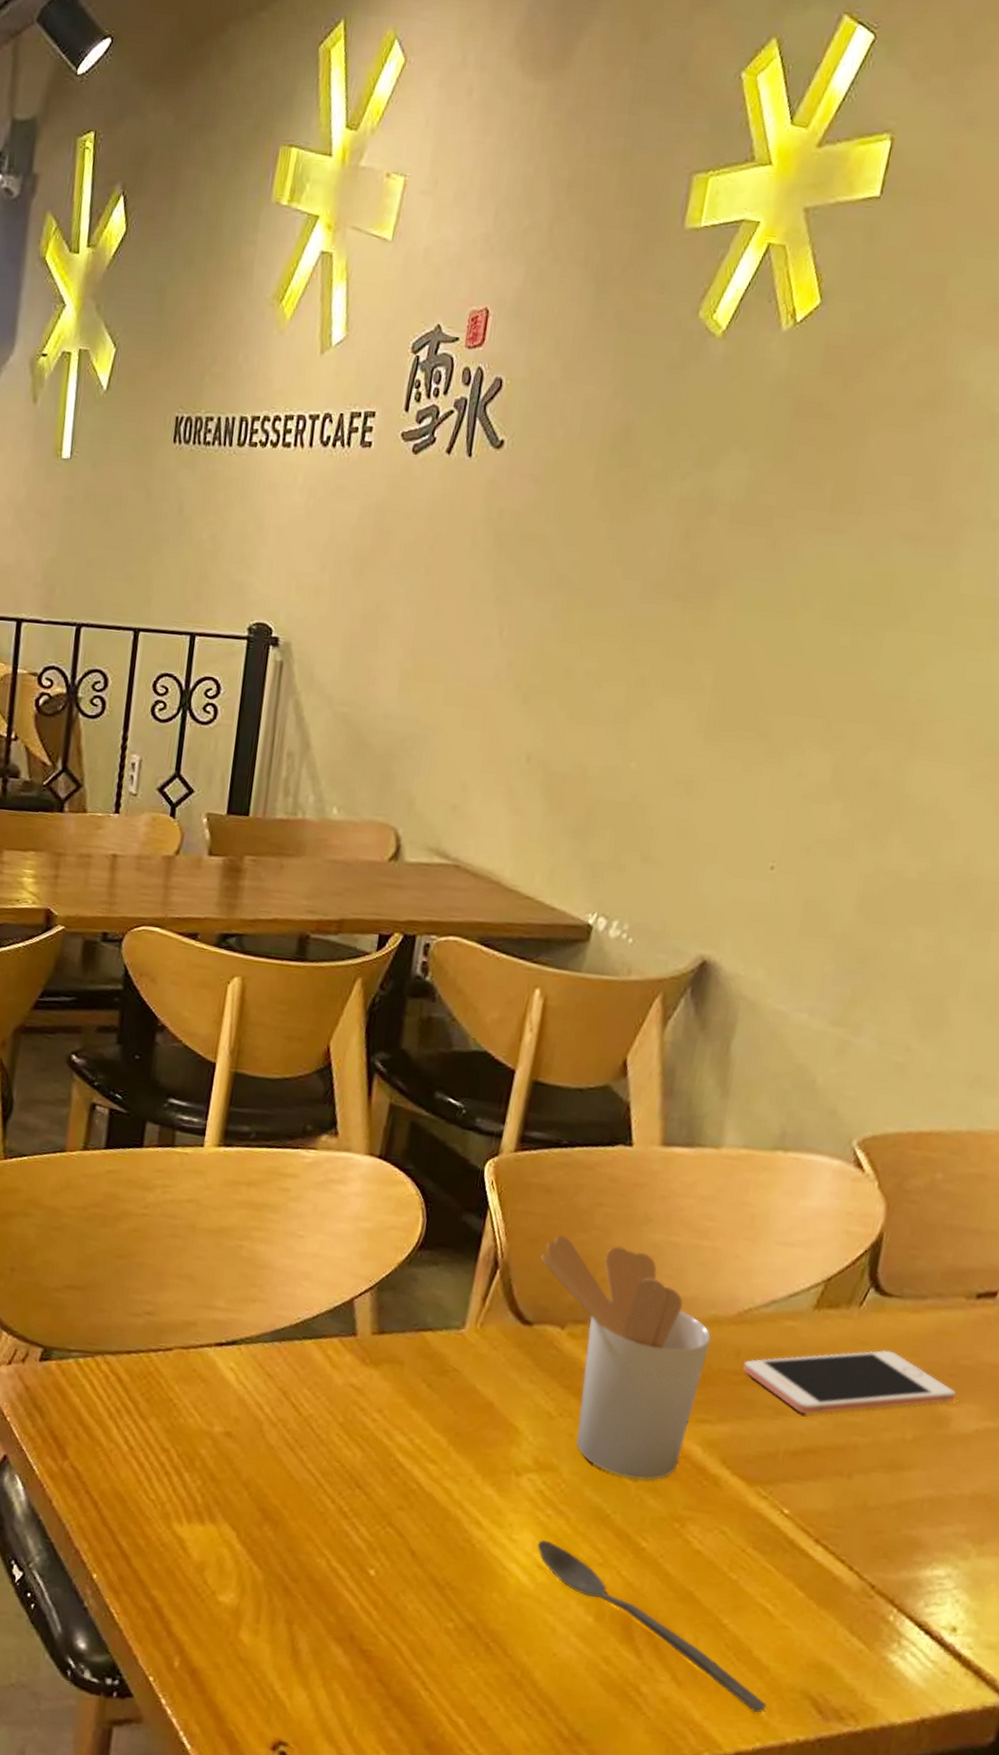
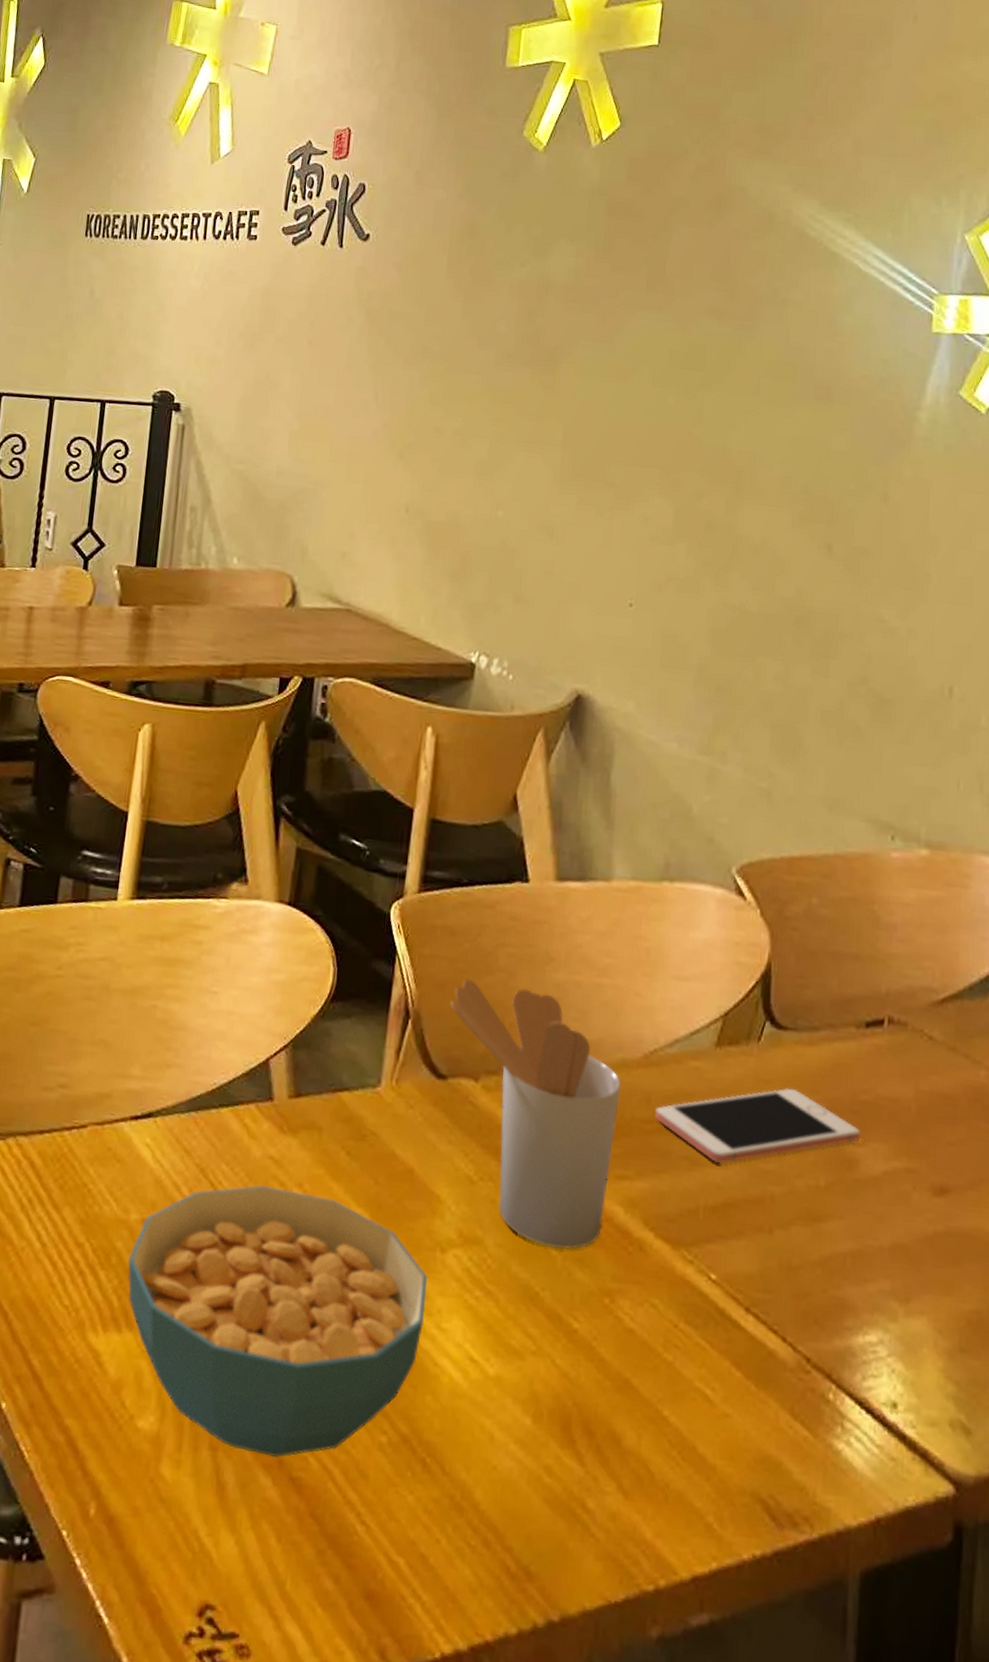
cereal bowl: none [211,1409,502,1634] -> present [127,1185,428,1458]
spoon: present [537,1539,767,1713] -> none [467,1326,718,1525]

